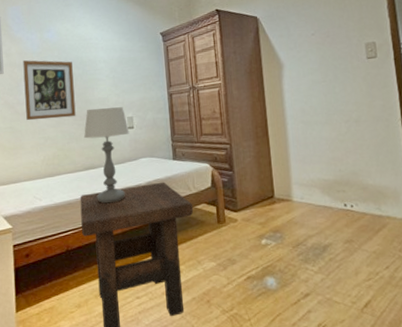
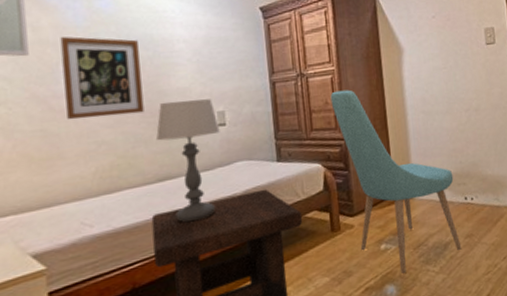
chair: none [217,101,341,268] -> present [330,89,462,273]

